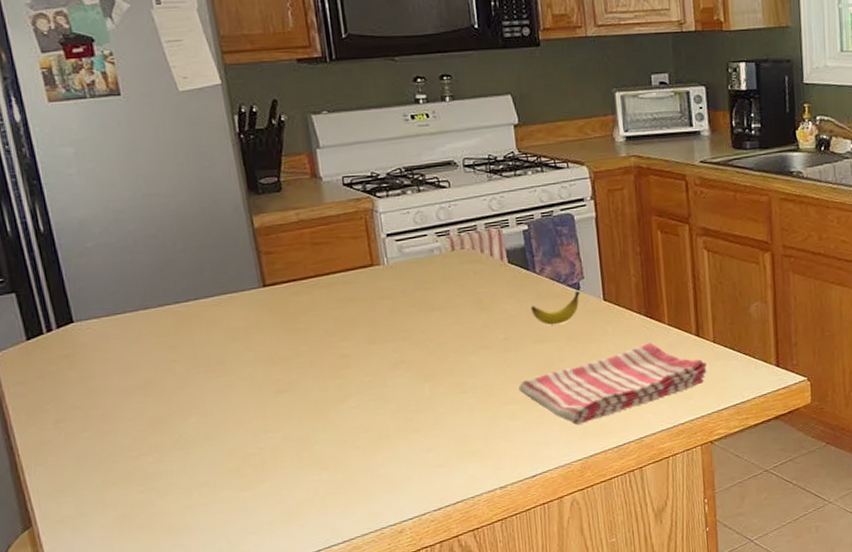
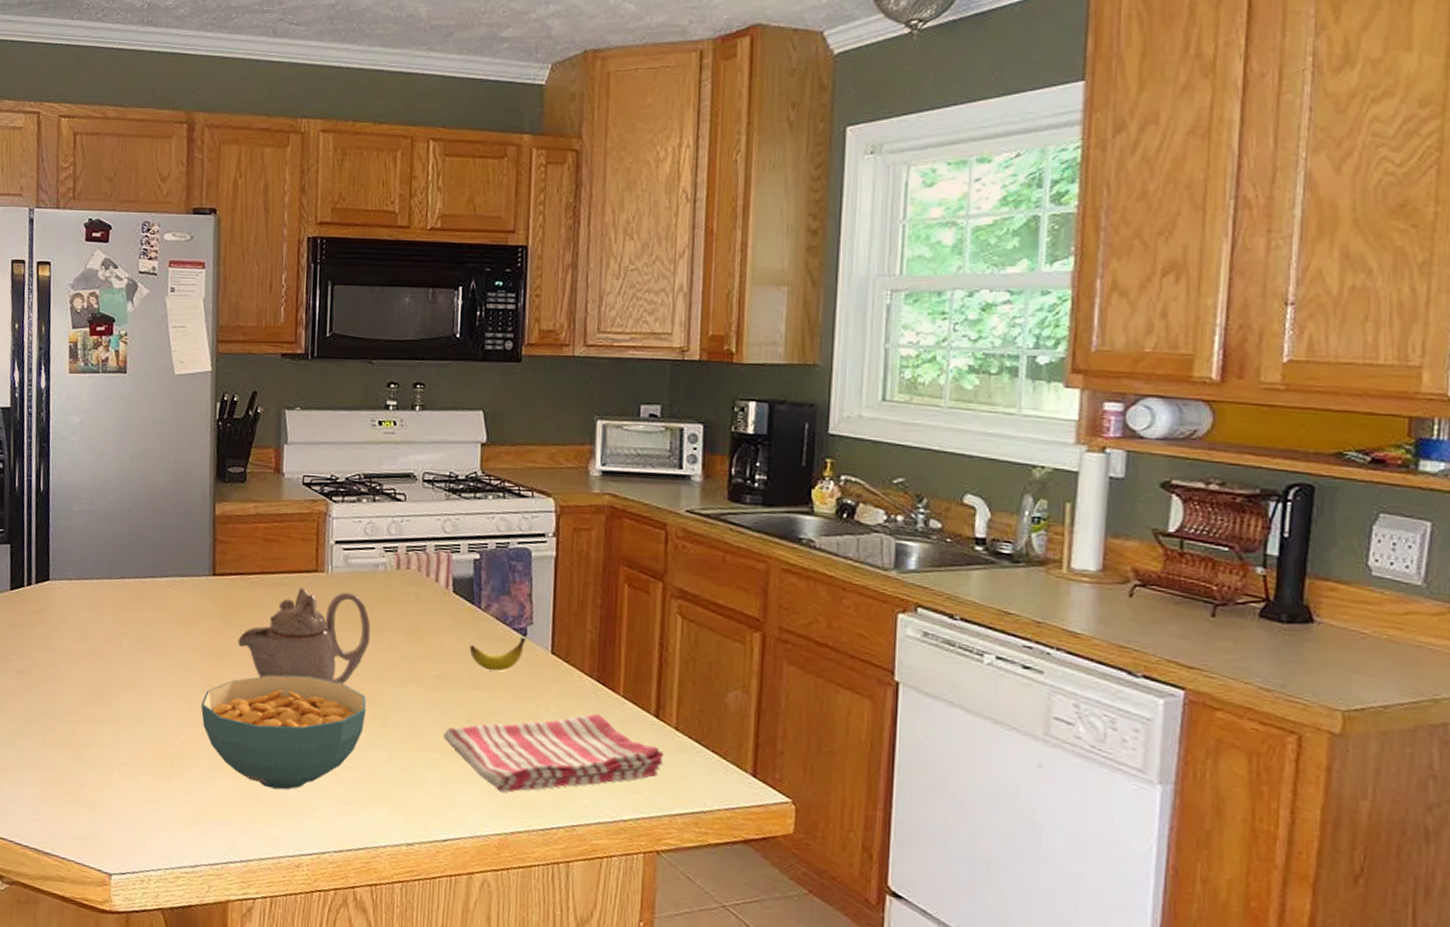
cereal bowl: none [275,362,444,471] -> present [201,675,367,790]
teapot: none [302,279,437,374] -> present [238,587,371,685]

